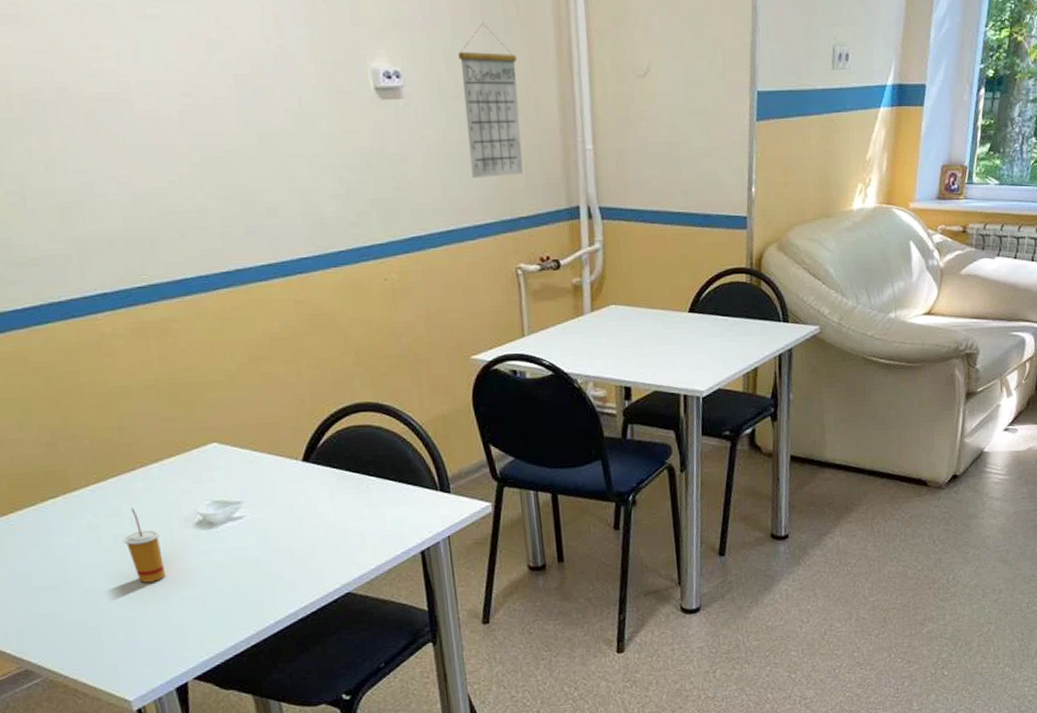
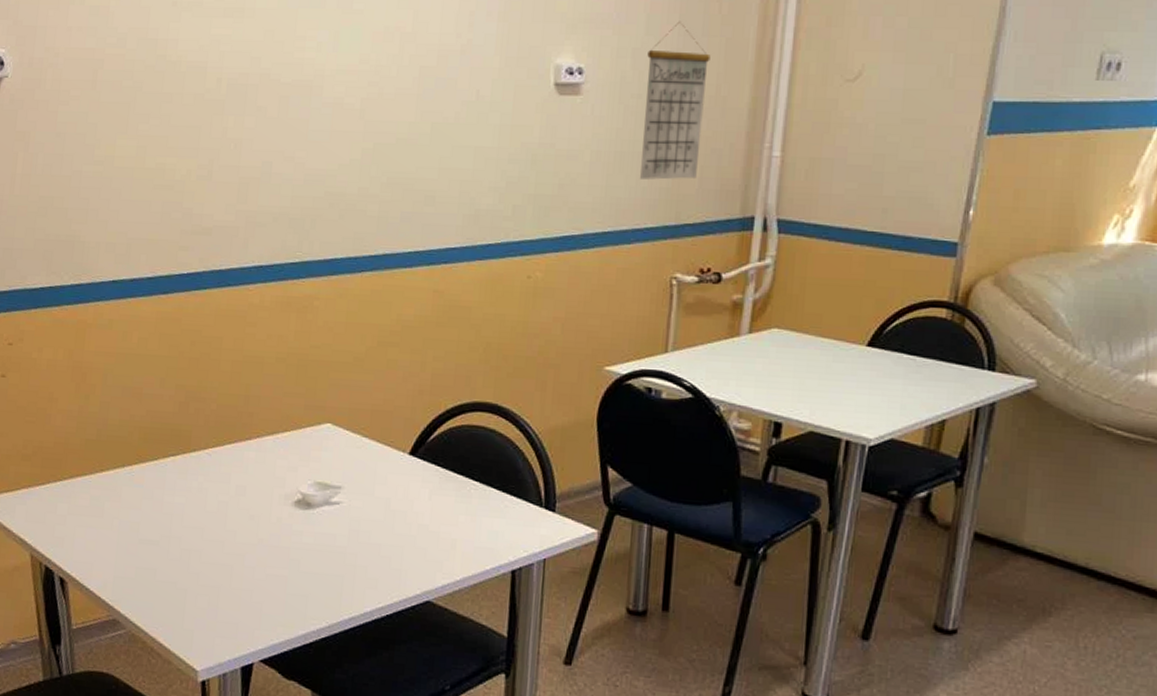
drinking cup: present [123,508,165,583] -> none [225,476,260,554]

